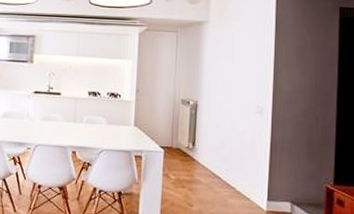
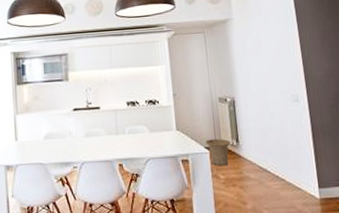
basket: none [161,139,186,167] -> present [205,139,231,166]

